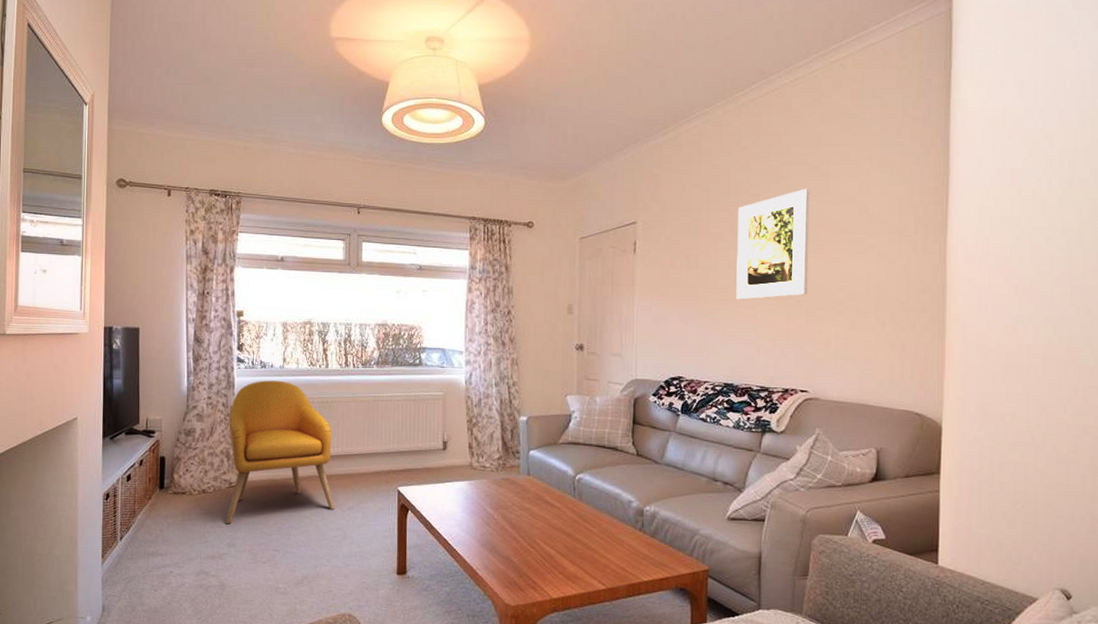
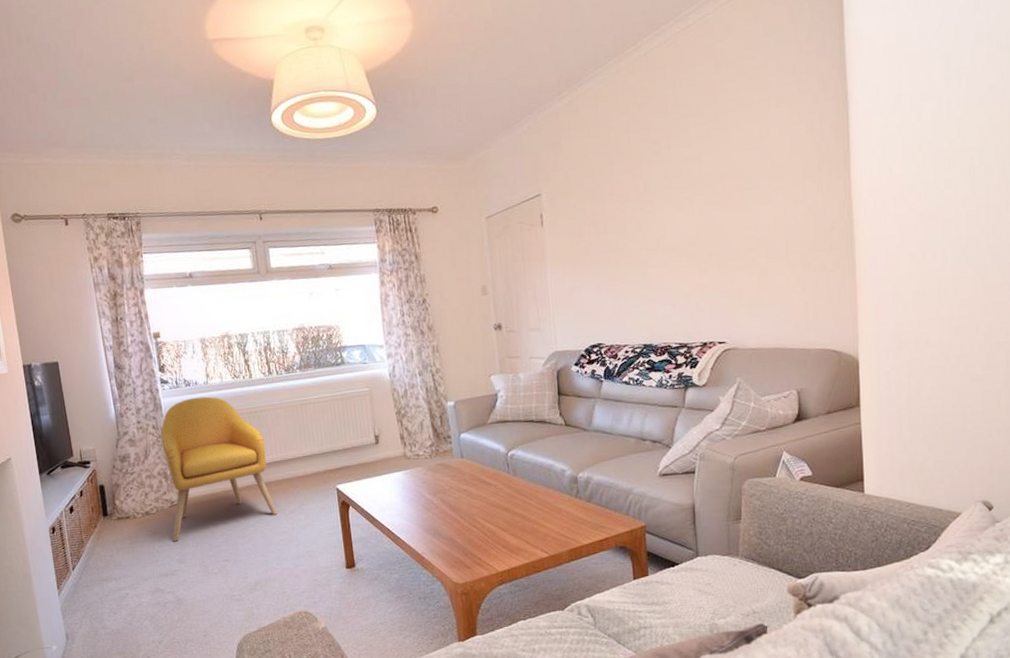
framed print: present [736,188,810,300] -> none [641,139,717,260]

